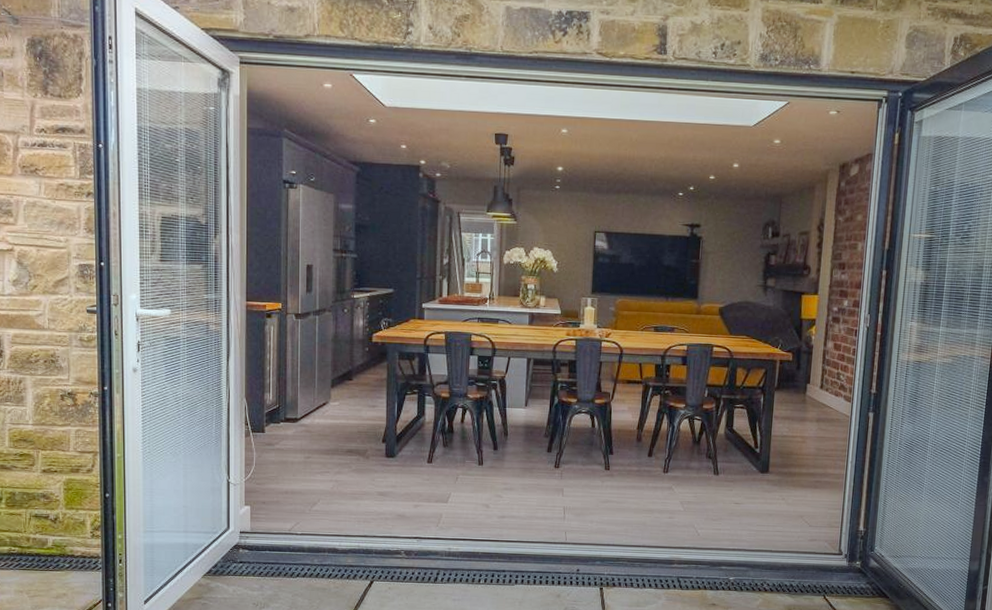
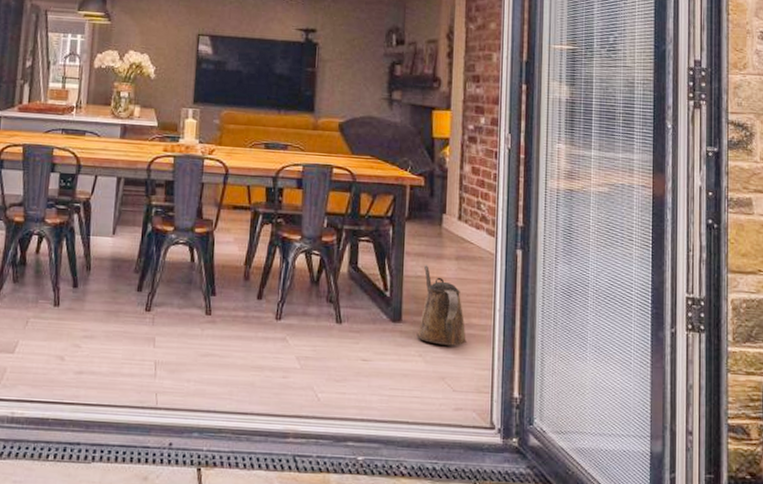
watering can: none [781,426,822,491] -> present [416,265,466,346]

